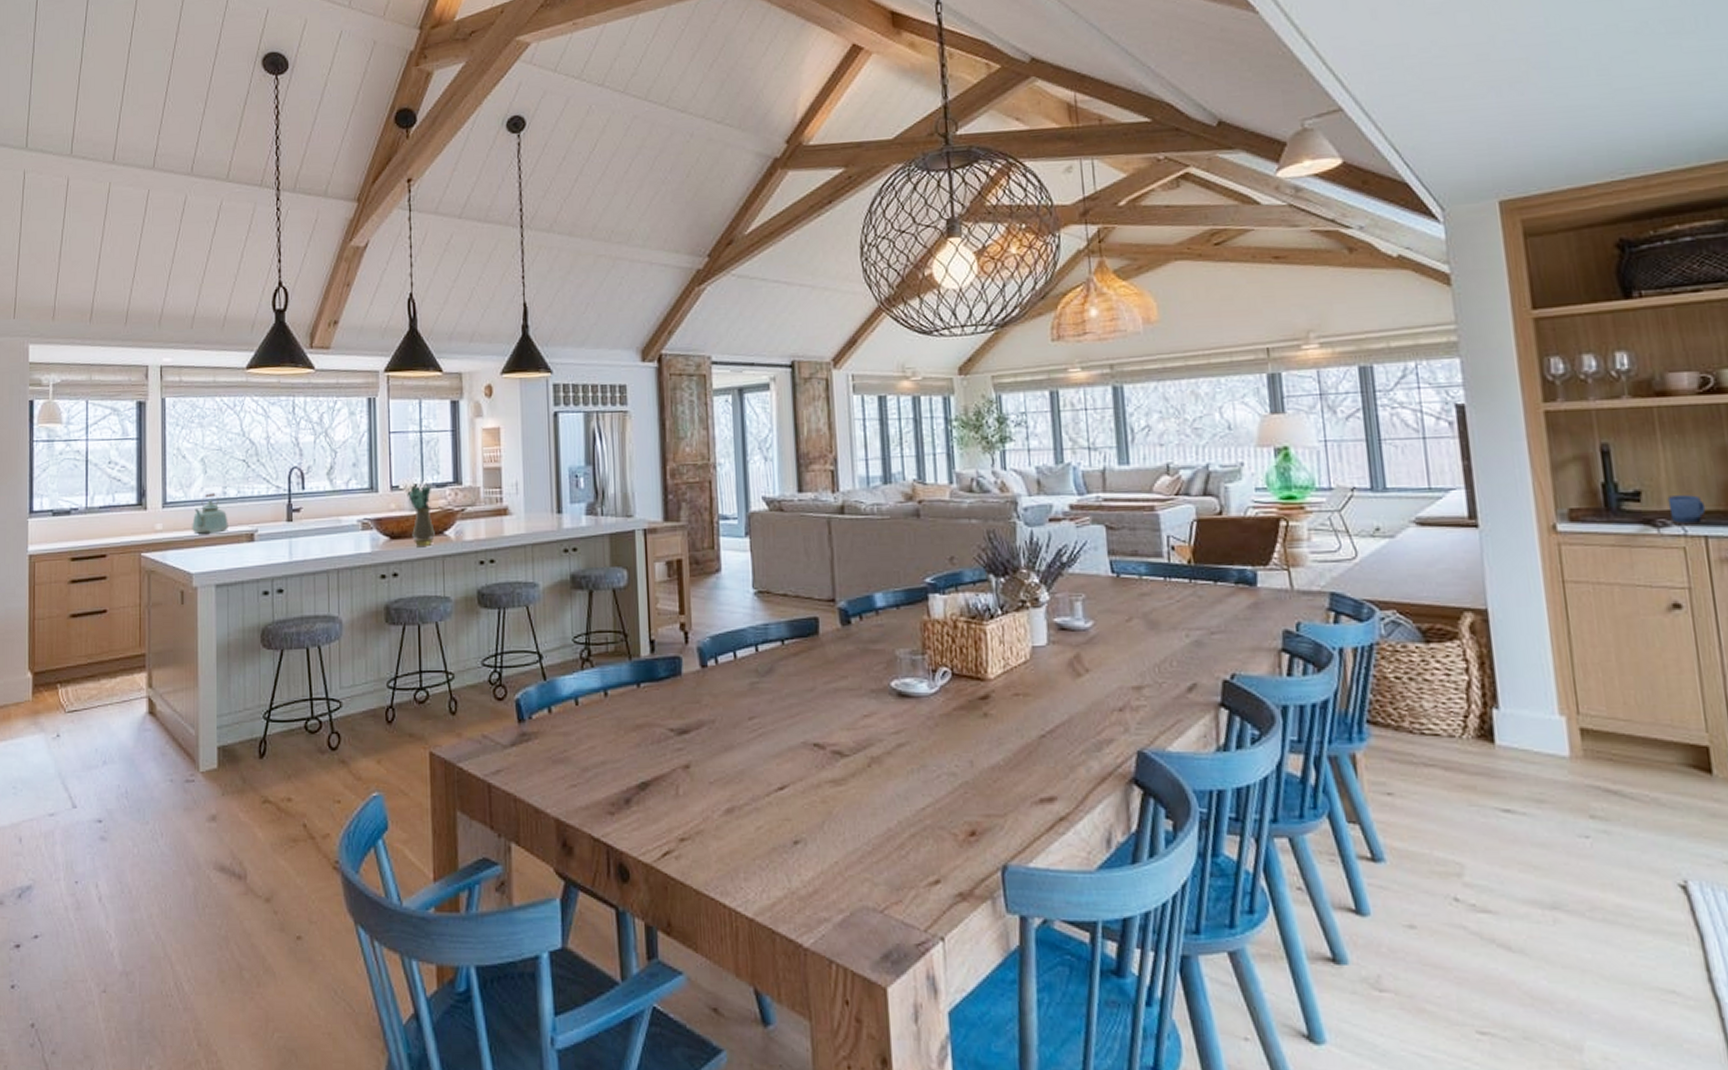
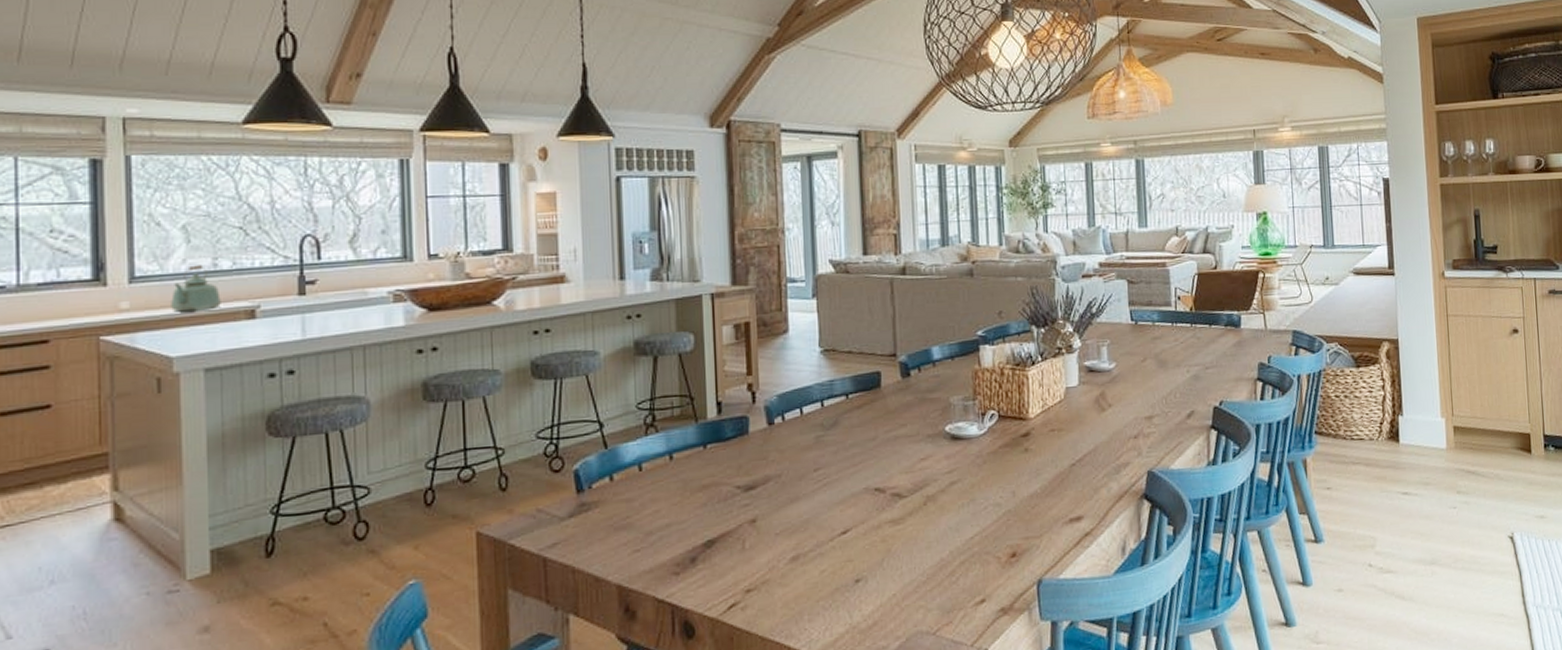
vase: present [407,482,435,548] -> none [448,250,482,319]
mug: present [1667,495,1706,525] -> none [1513,248,1536,271]

